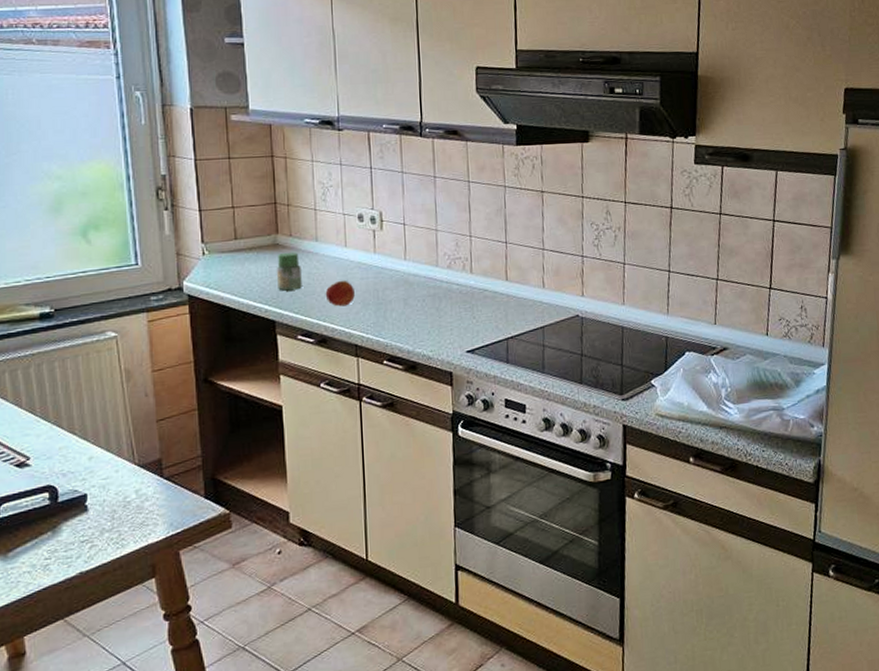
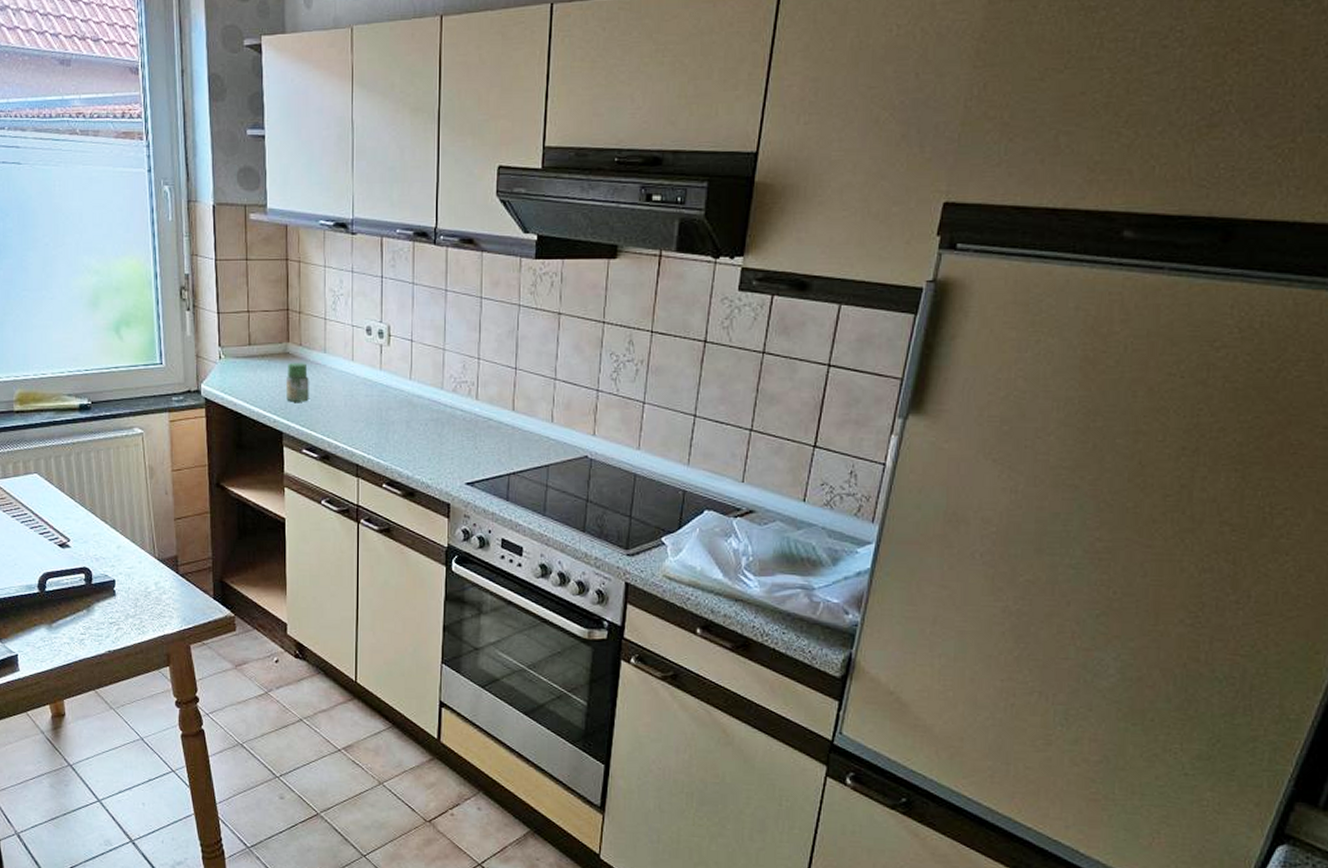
apple: present [325,280,355,307] -> none [330,395,359,423]

